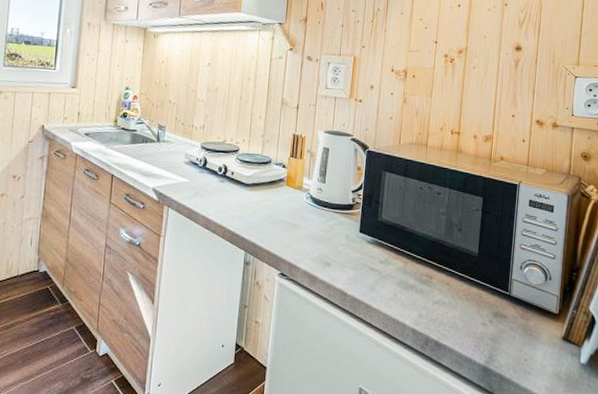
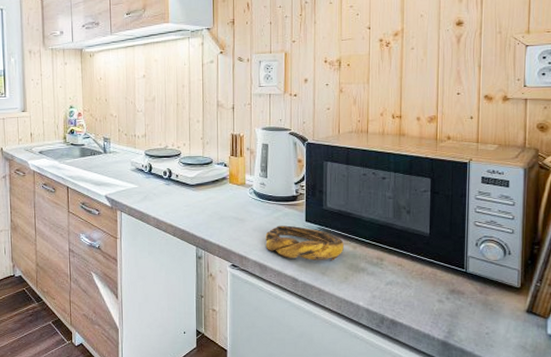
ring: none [317,234,395,276] -> present [265,225,344,261]

